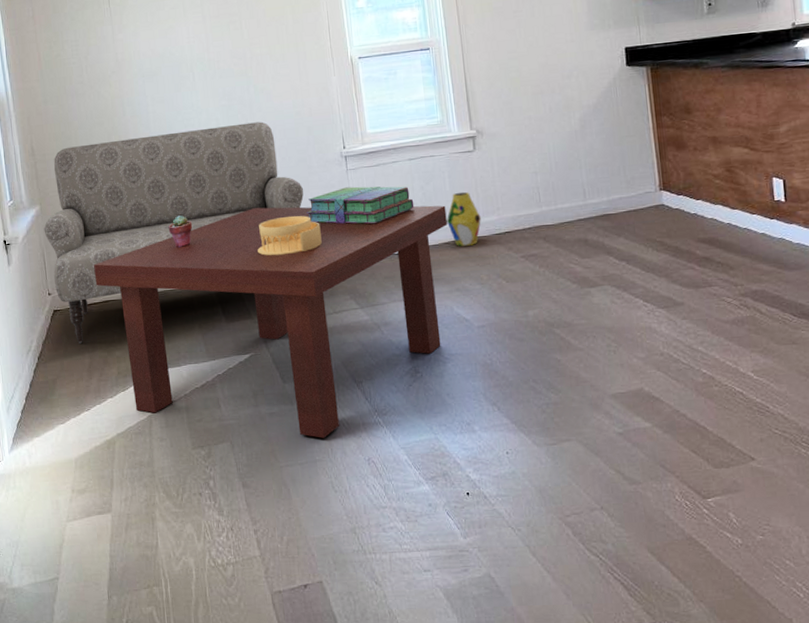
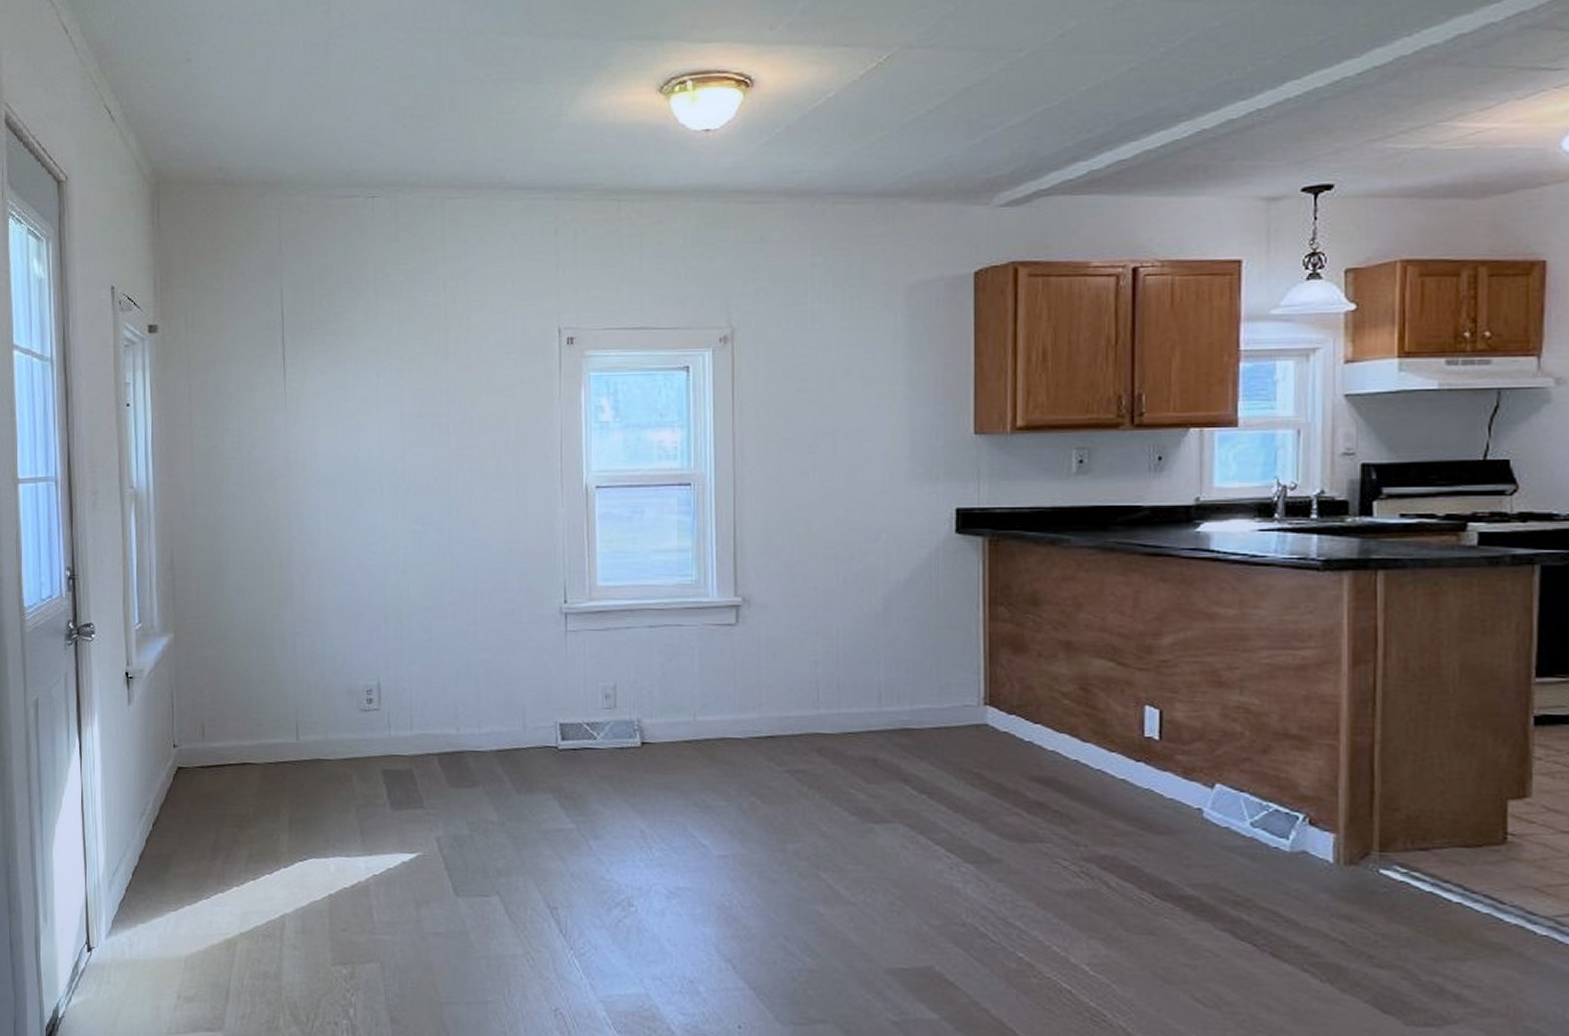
sofa: present [43,121,304,344] -> none [176,556,508,813]
coffee table: present [94,205,448,438] -> none [232,667,691,974]
potted succulent: present [168,215,193,247] -> none [330,666,361,706]
architectural model: present [258,215,322,256] -> none [440,682,524,732]
stack of books: present [306,186,414,224] -> none [507,653,649,706]
vase: present [447,191,481,246] -> none [691,676,736,749]

